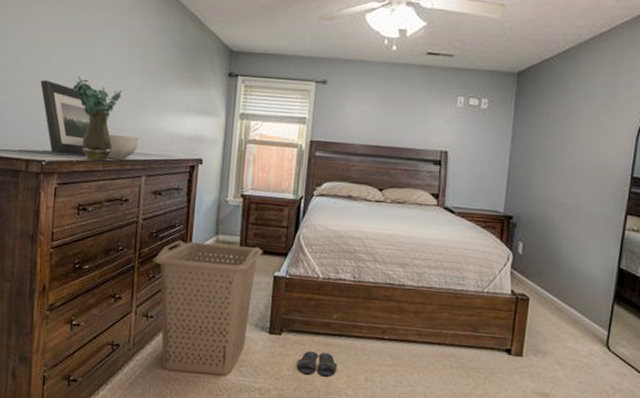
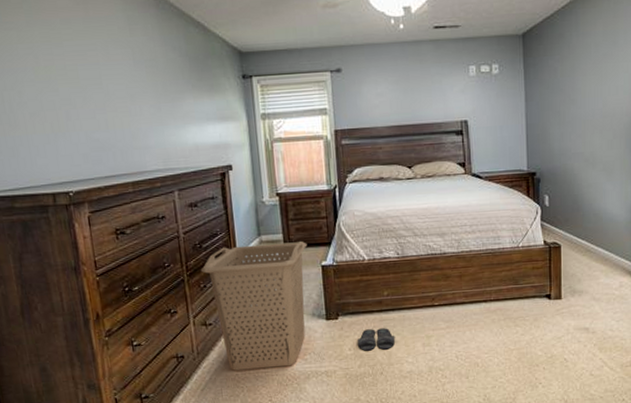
picture frame: present [40,79,105,156] -> none [50,109,123,184]
vase: present [72,76,122,161] -> none [85,100,139,184]
bowl: present [107,134,139,160] -> none [133,153,165,180]

